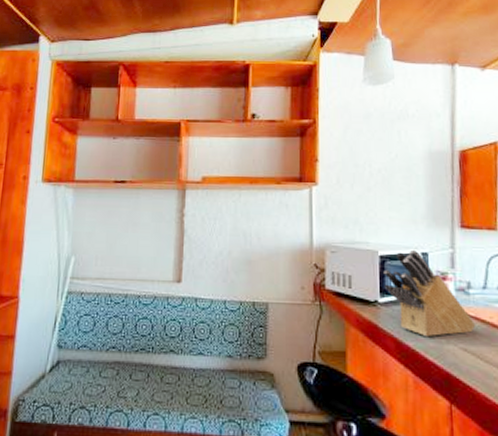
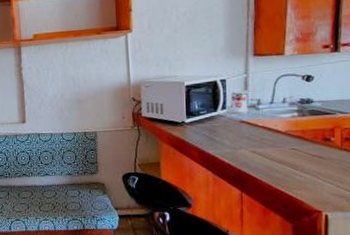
knife block: present [383,249,476,338] -> none [189,78,264,146]

